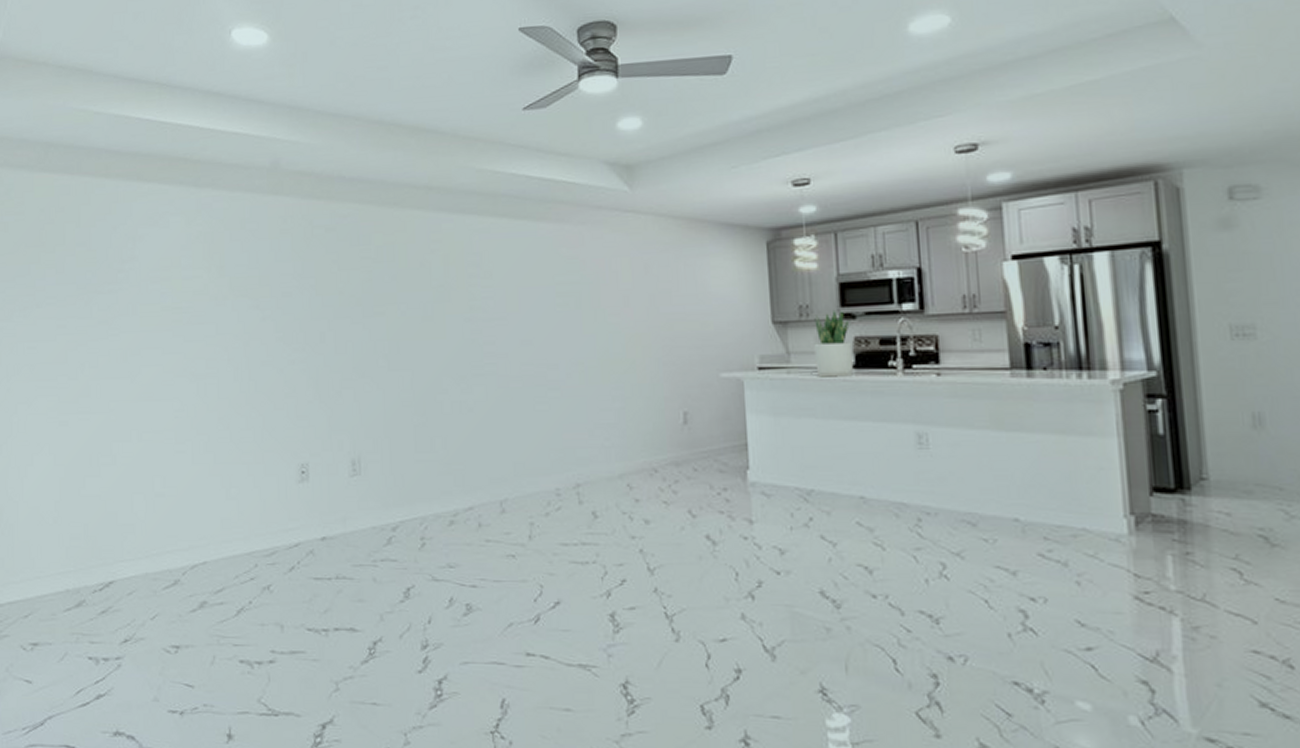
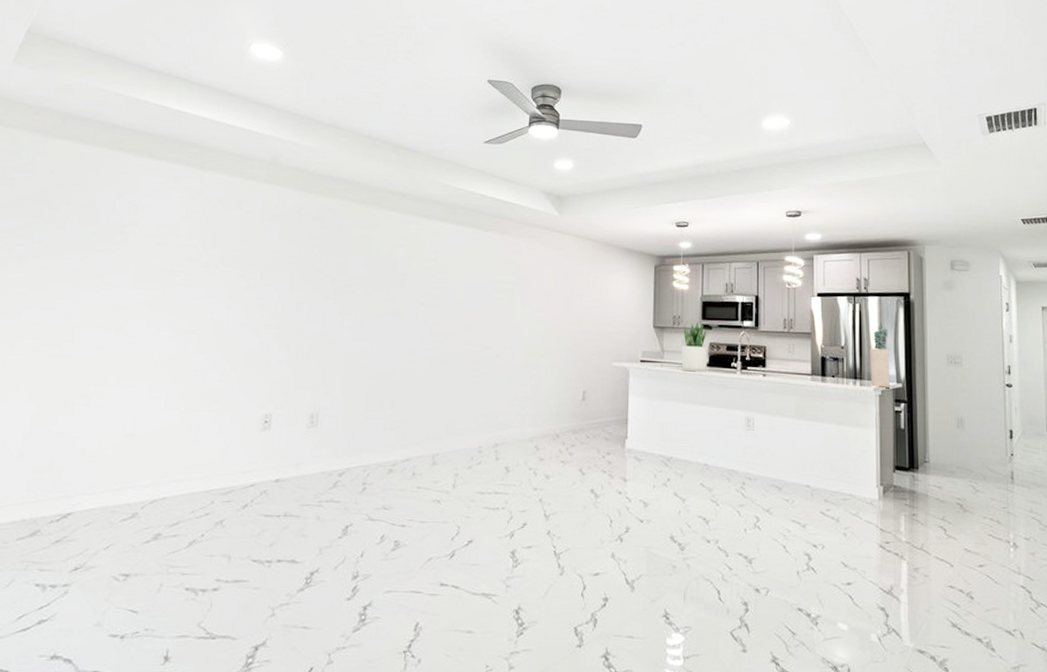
vase: none [1100,288,1138,379] -> present [870,323,891,388]

